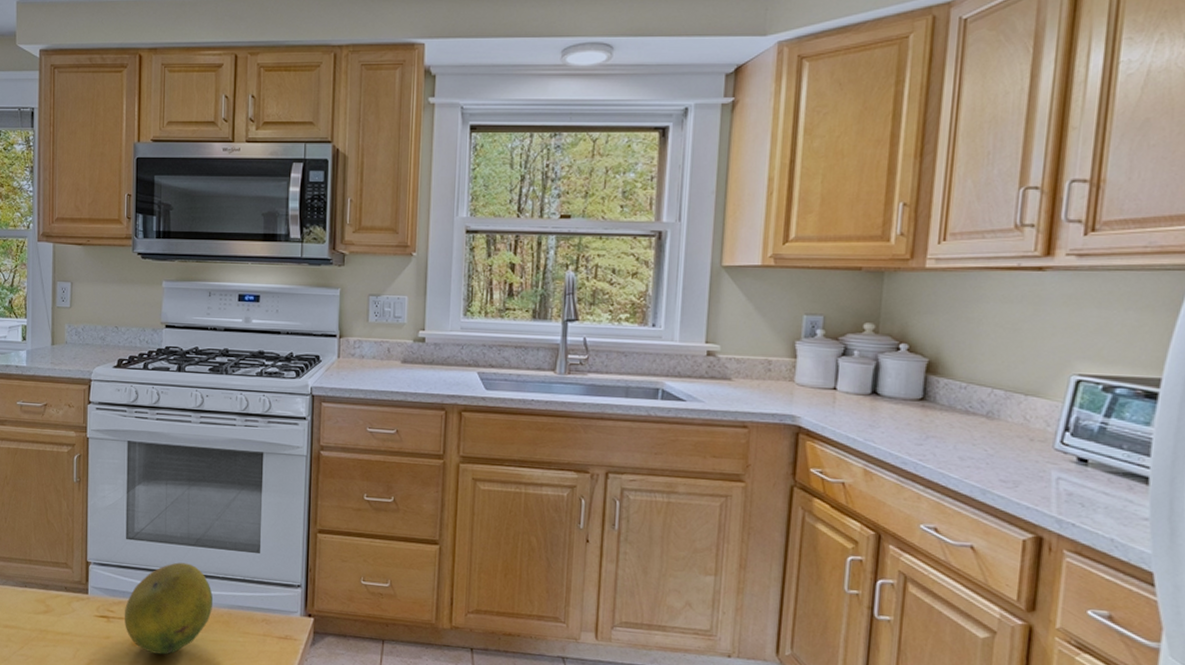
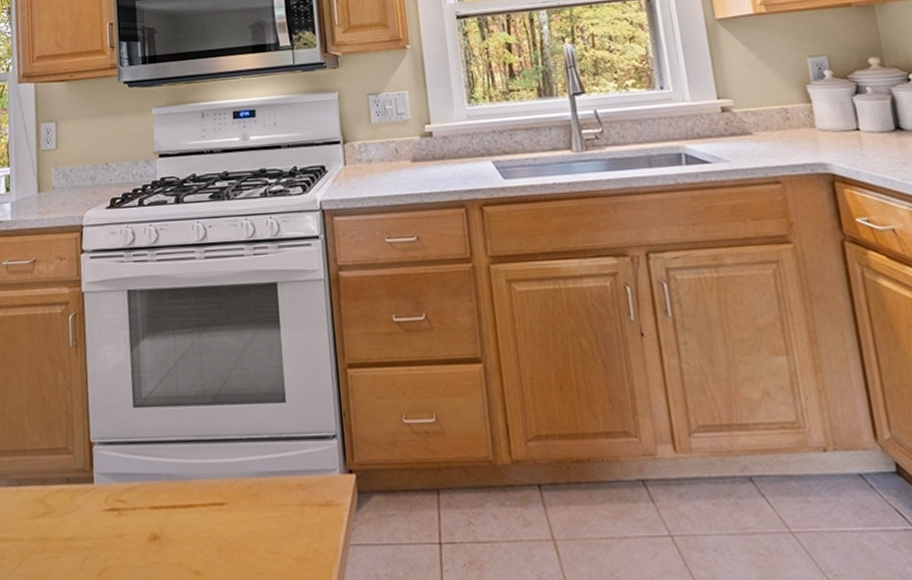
fruit: present [124,562,213,655] -> none [137,427,239,549]

